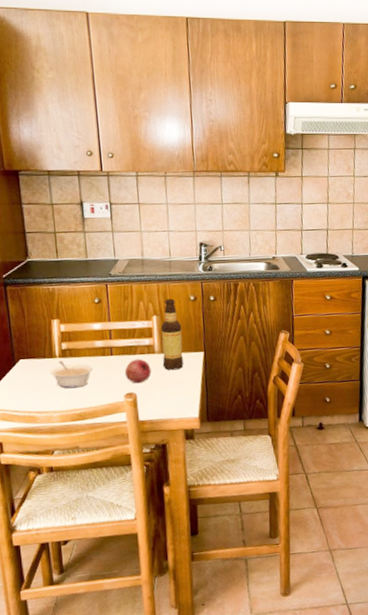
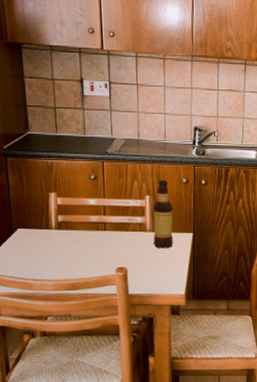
legume: present [49,360,94,389] -> none [45,232,88,260]
fruit: present [124,358,152,384] -> none [116,235,142,259]

